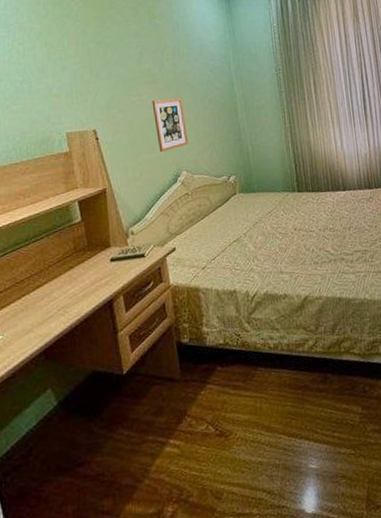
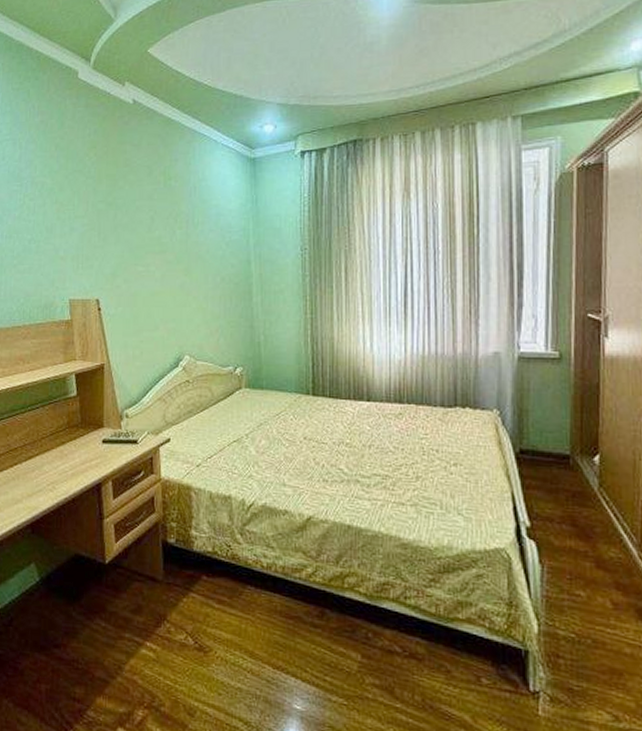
picture frame: present [152,98,189,152] -> none [159,273,195,331]

